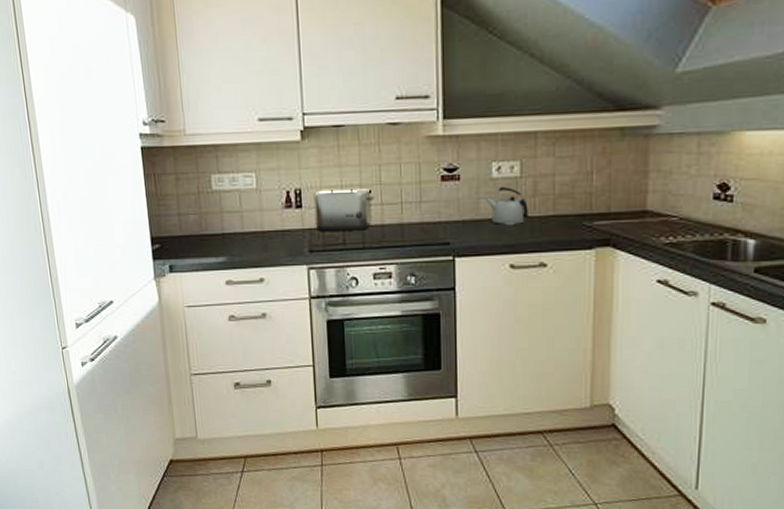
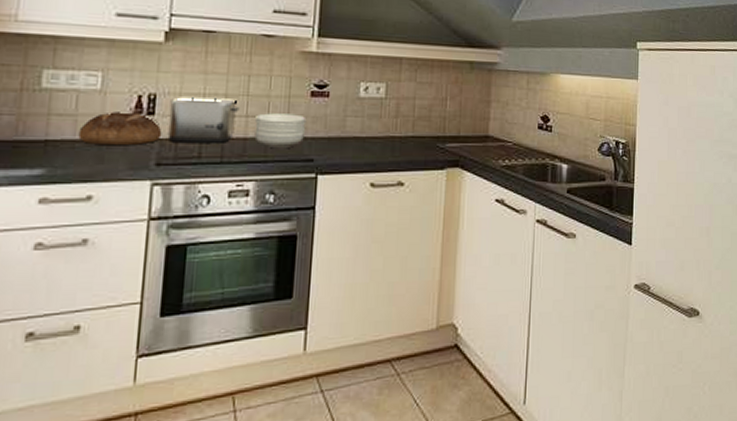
bread: none [245,206,309,237] -> present [78,112,161,146]
bowl: none [389,199,440,234] -> present [253,113,307,149]
kettle: present [486,186,528,226] -> none [352,105,391,145]

